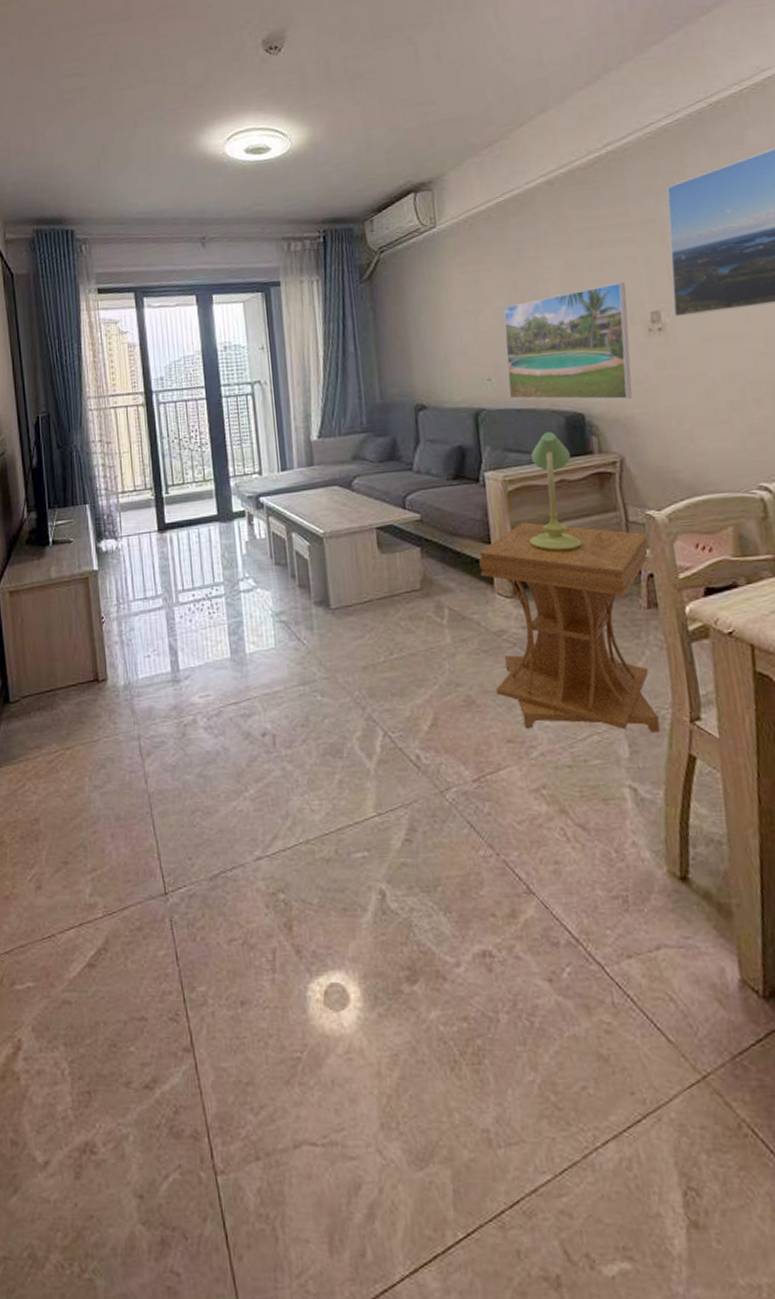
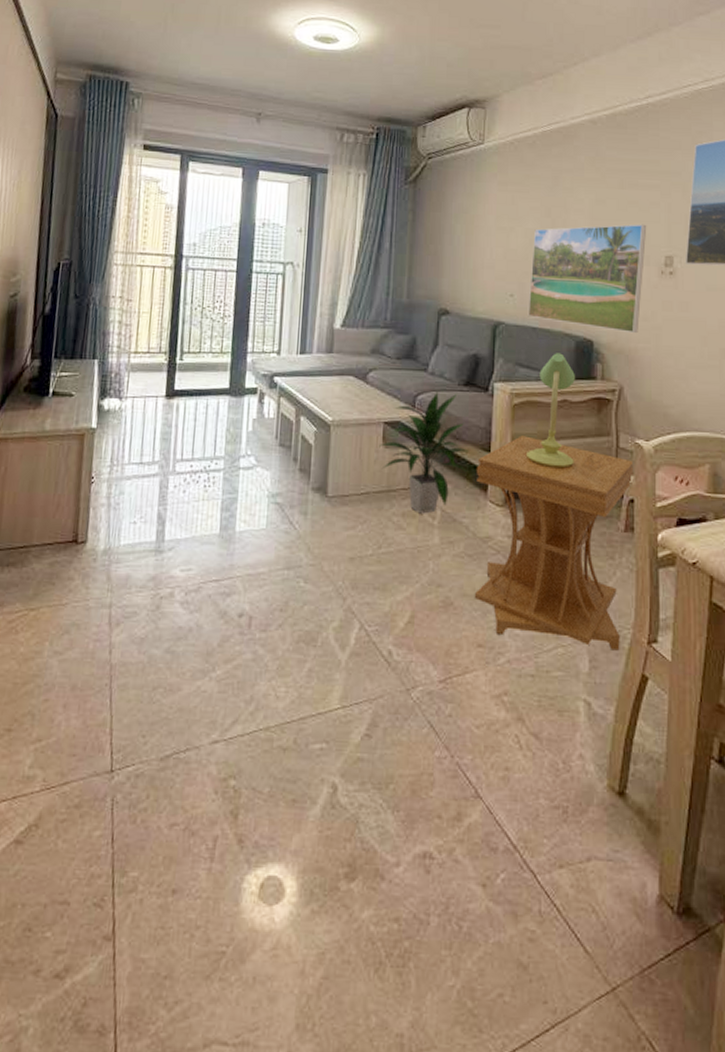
indoor plant: none [375,488,469,615] -> present [379,392,469,514]

